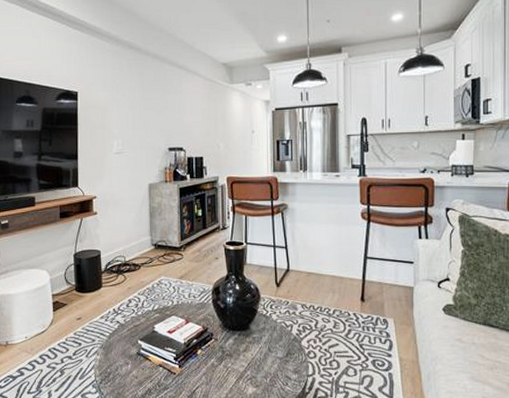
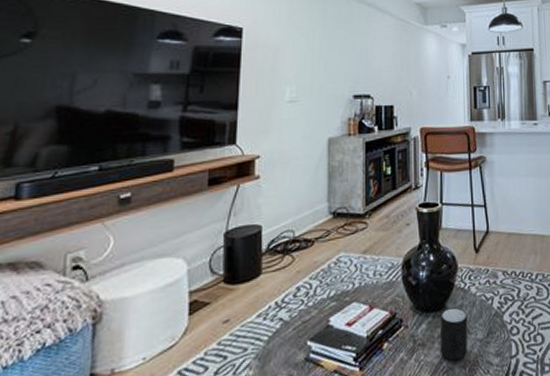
mug: none [244,329,269,372] -> present [440,307,468,361]

